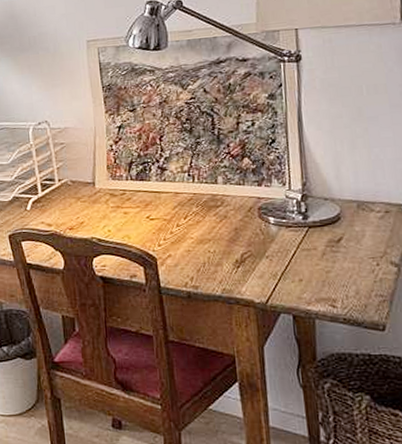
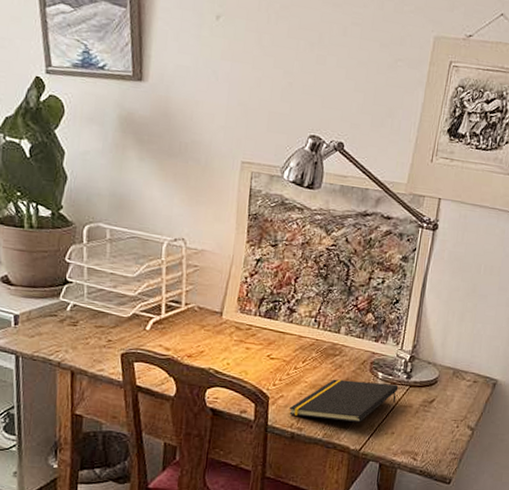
notepad: none [179,228,296,274] -> present [288,379,399,422]

